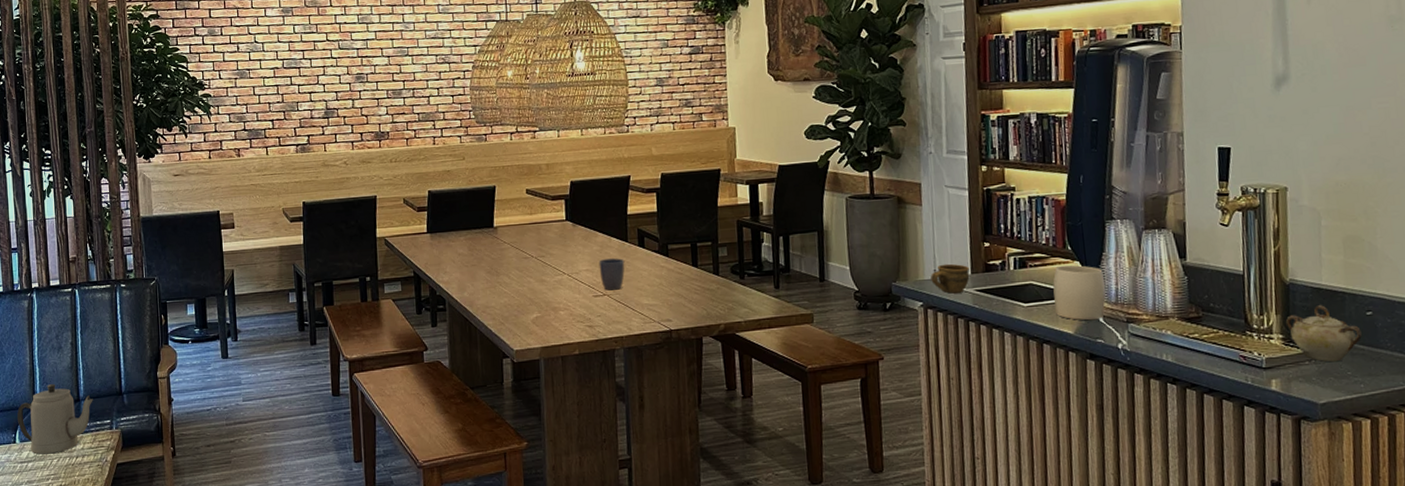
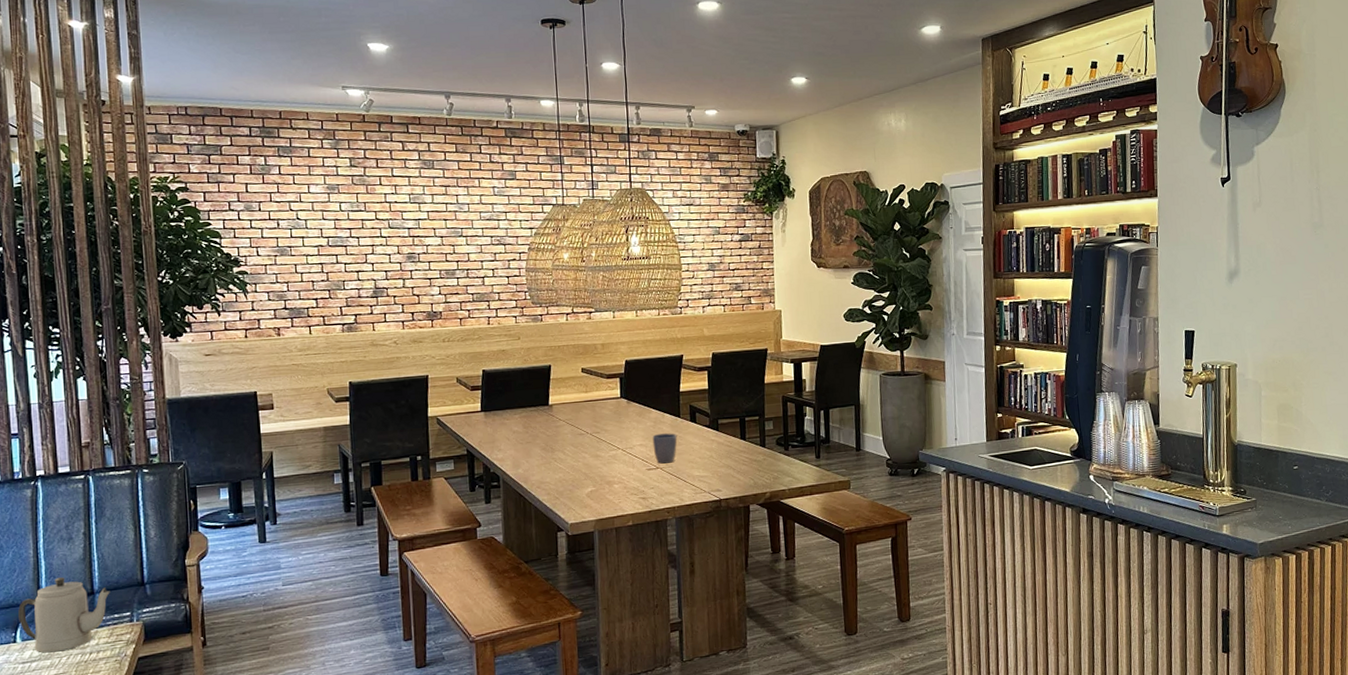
cup: present [930,263,970,294] -> none [952,432,985,459]
mug: present [1053,265,1107,321] -> none [1053,432,1097,480]
sugar bowl: present [1286,305,1363,362] -> none [1235,462,1291,509]

